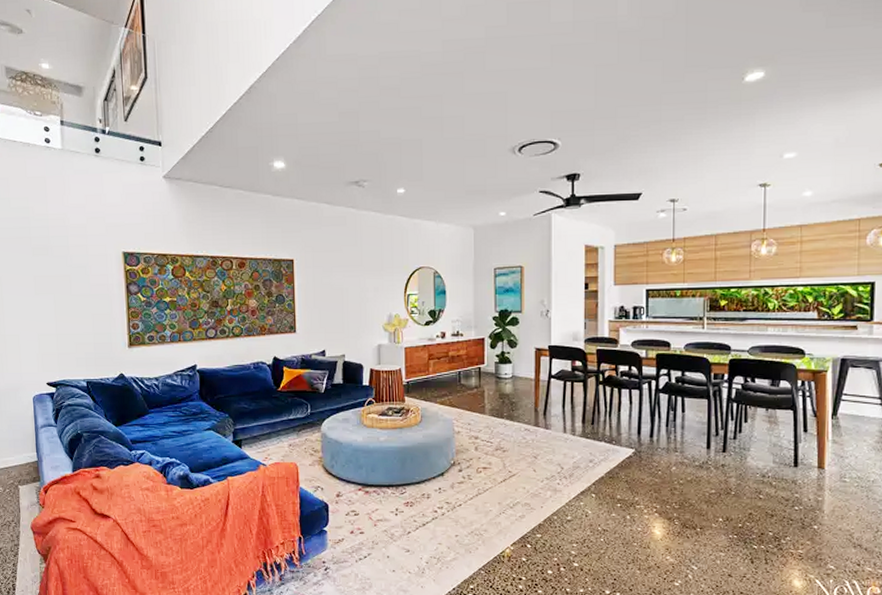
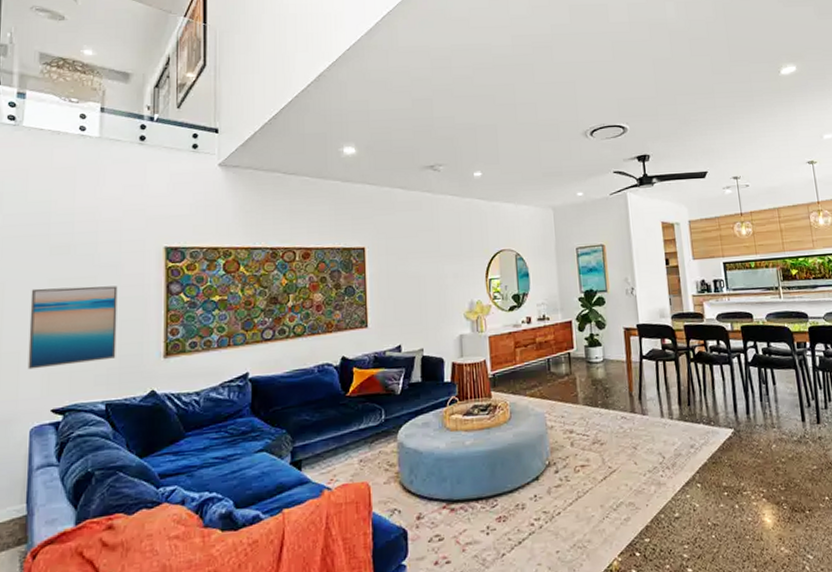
wall art: none [22,283,91,350] -> present [27,286,118,370]

